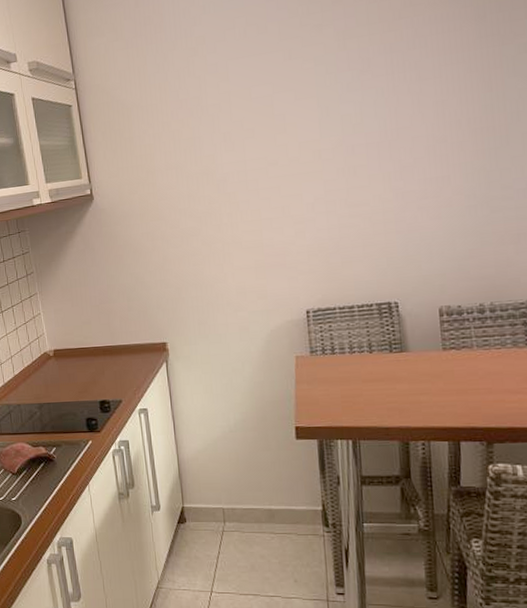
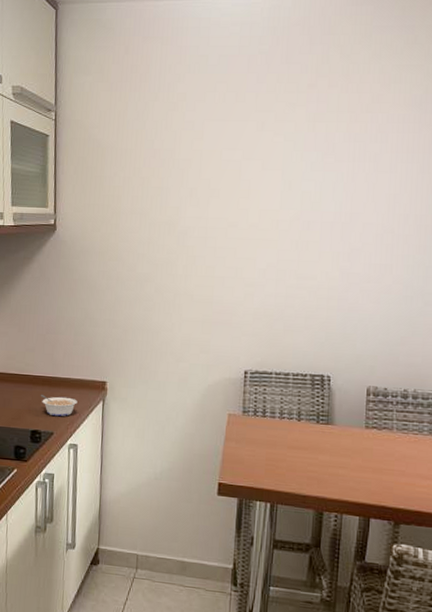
legume: none [103,363,141,384] -> present [40,394,78,417]

